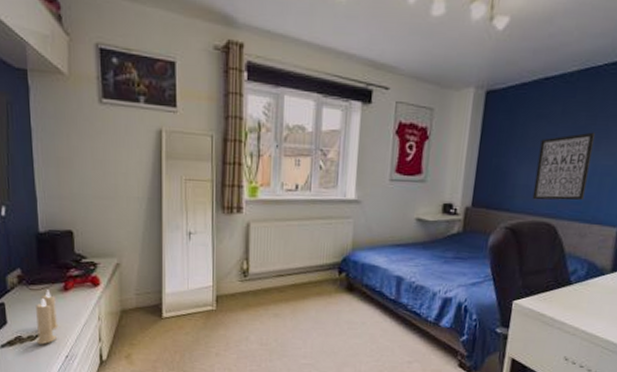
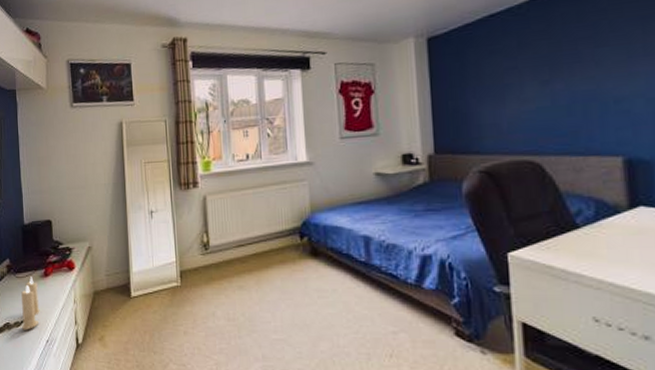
wall art: present [532,132,595,201] -> none [500,58,570,138]

